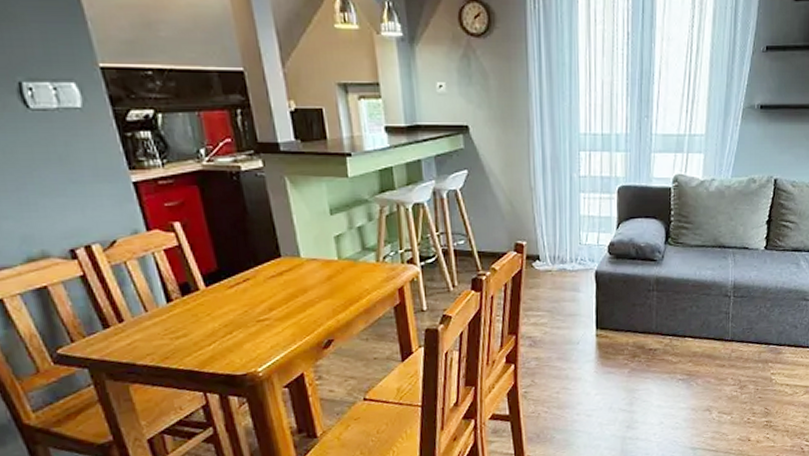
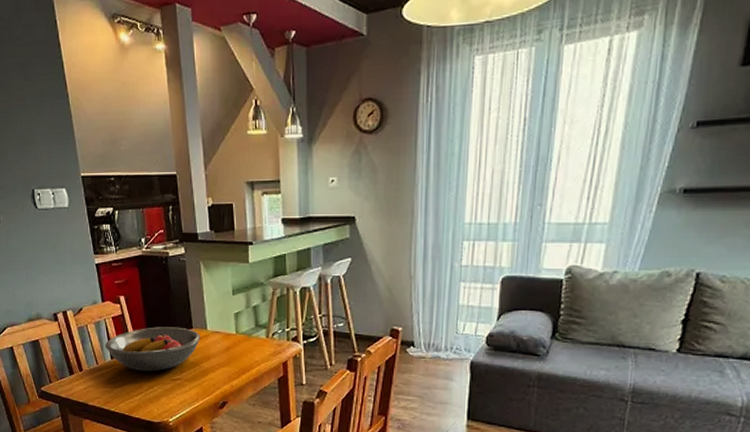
fruit bowl: none [155,256,292,315] -> present [105,327,200,372]

